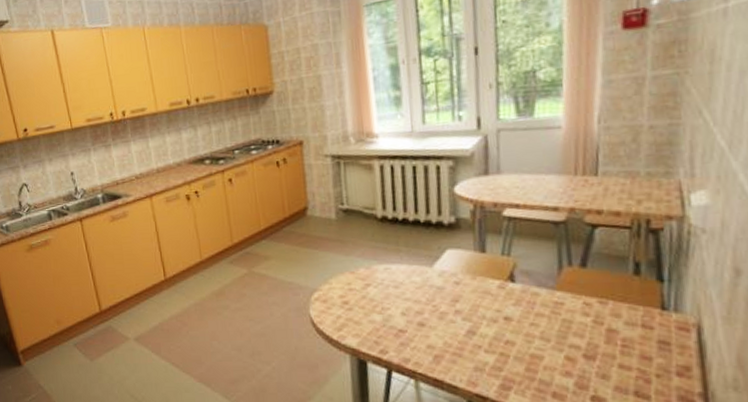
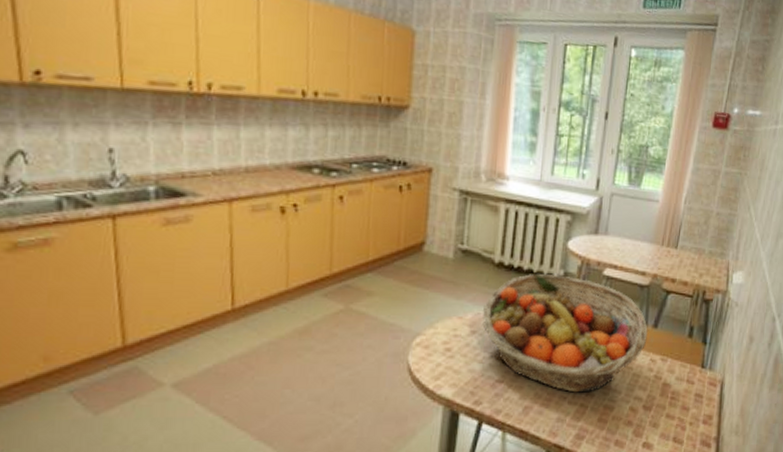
fruit basket: none [373,222,575,341] -> present [482,274,648,393]

